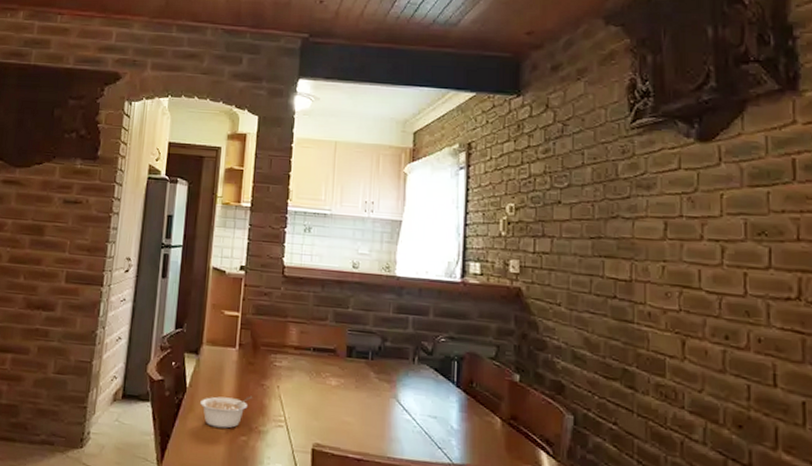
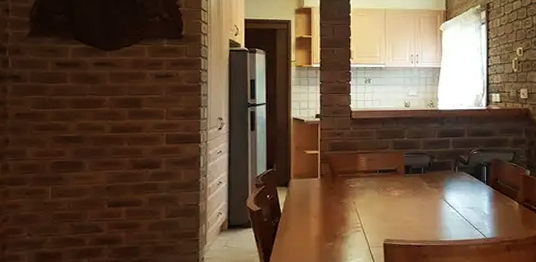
legume: present [200,396,252,429] -> none [293,212,334,239]

